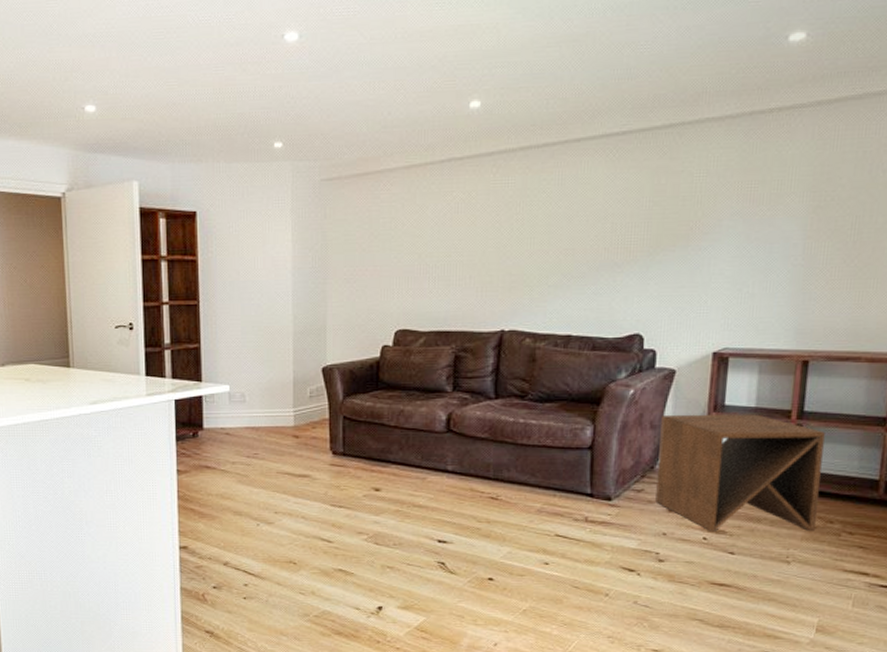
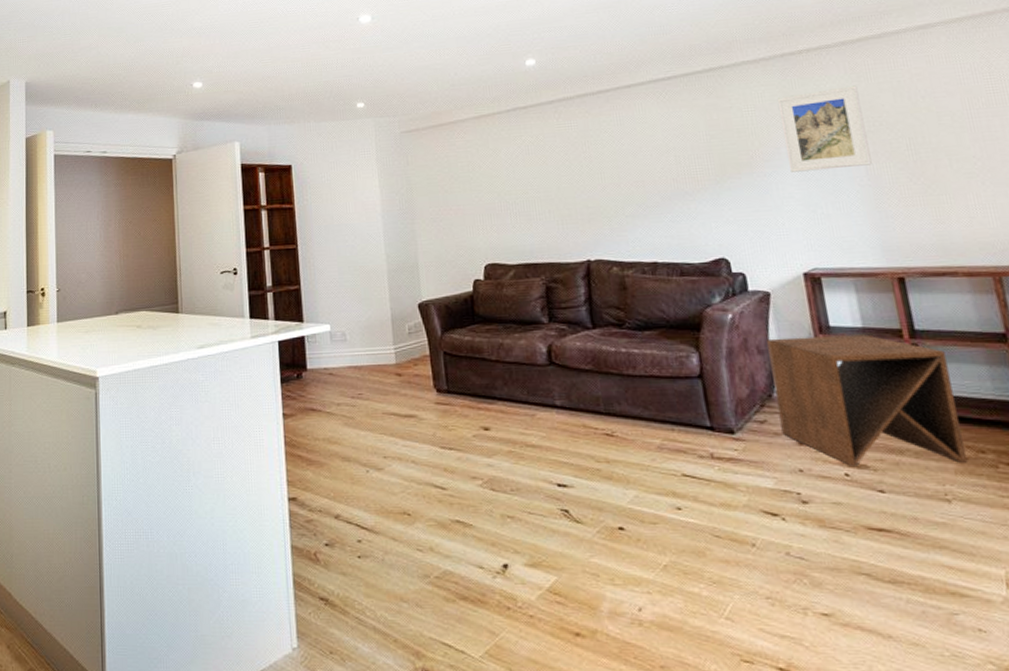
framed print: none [727,154,820,247] -> present [777,85,872,172]

